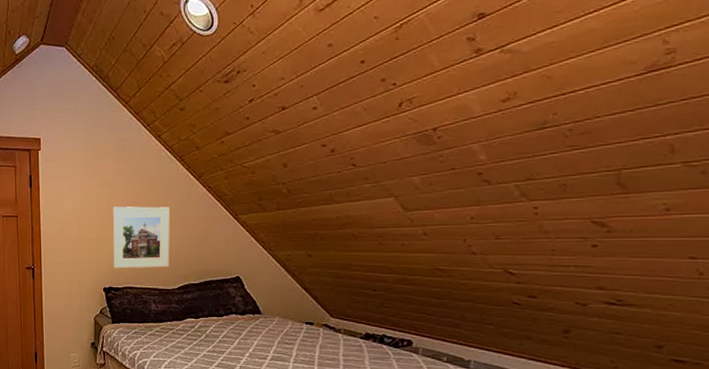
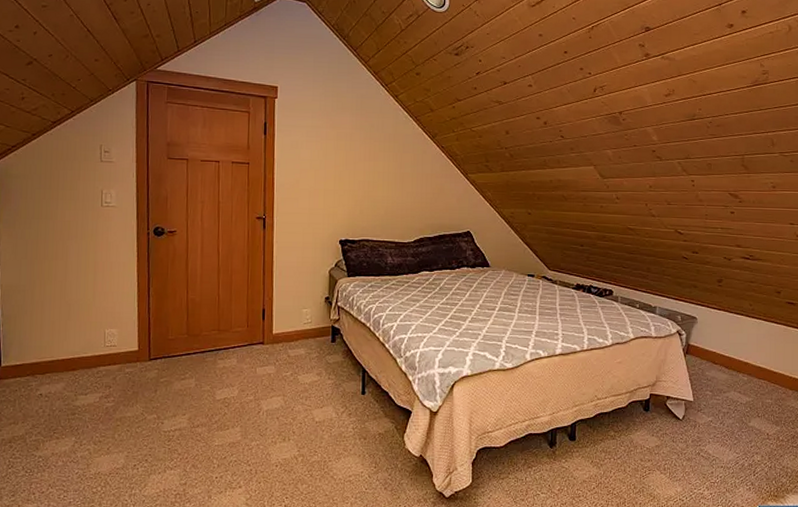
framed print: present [112,206,170,269] -> none [349,160,406,221]

